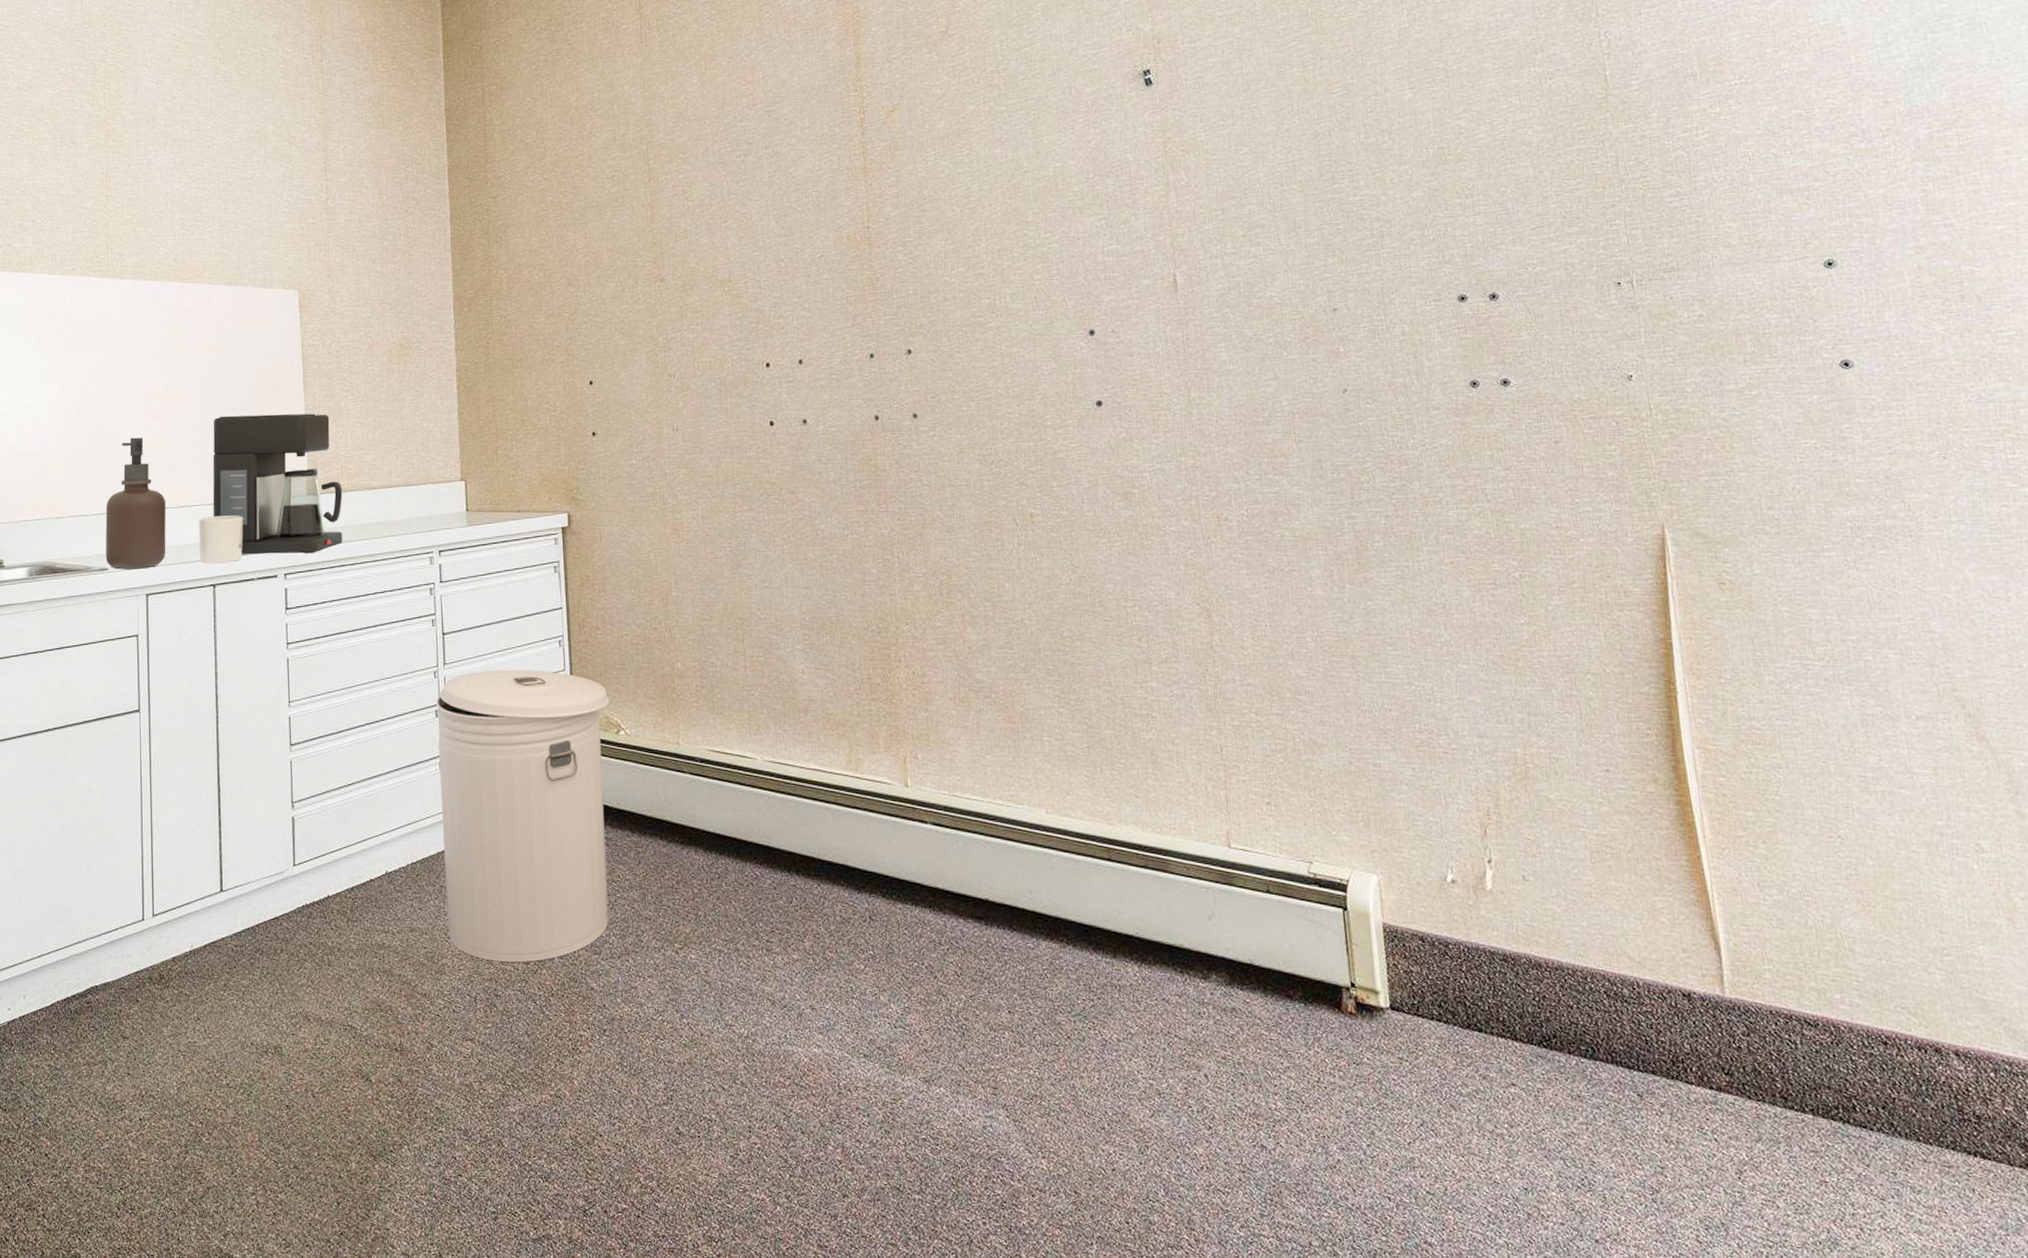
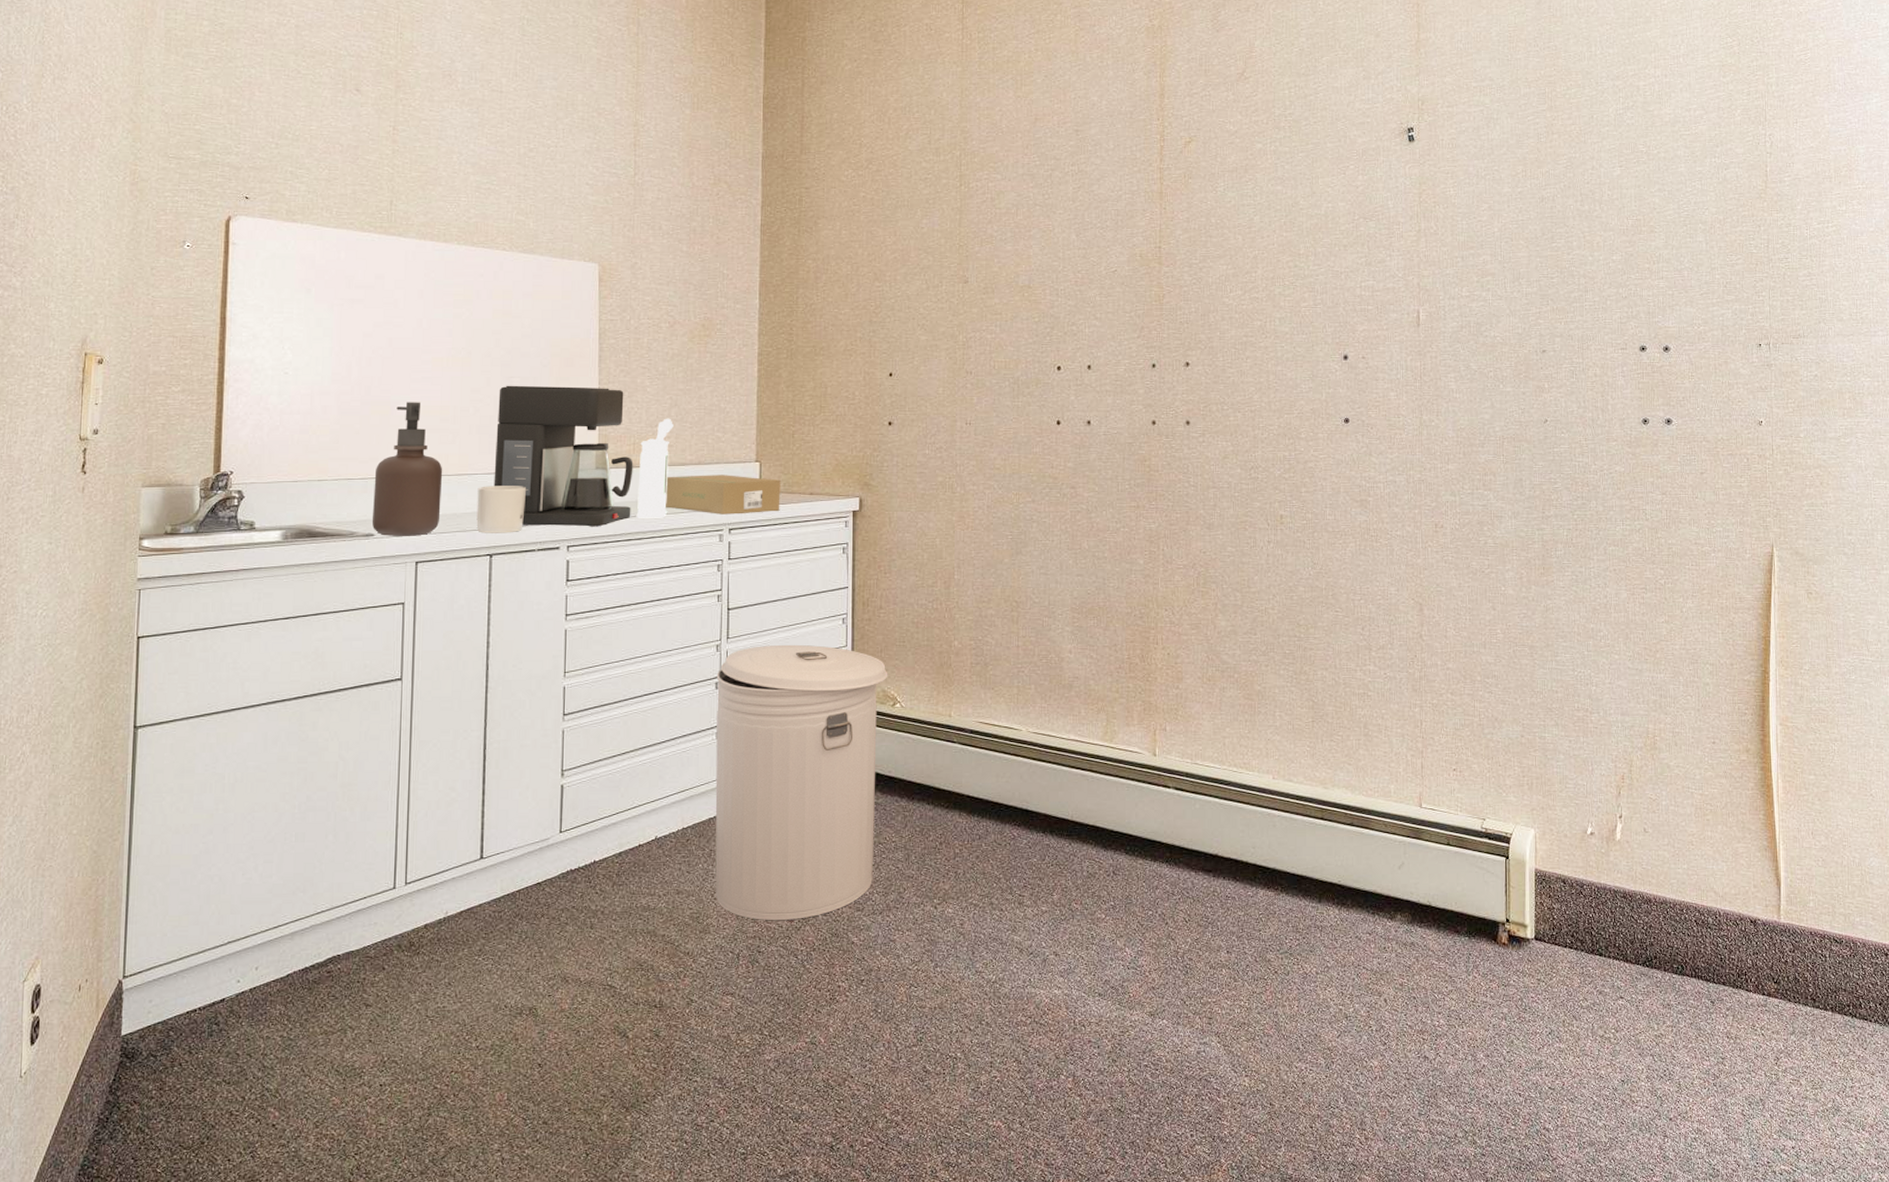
tissue box: none [347,440,378,543] -> present [636,418,673,518]
box: none [374,495,488,537] -> present [664,475,781,514]

